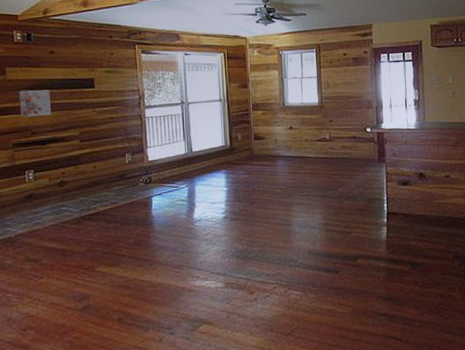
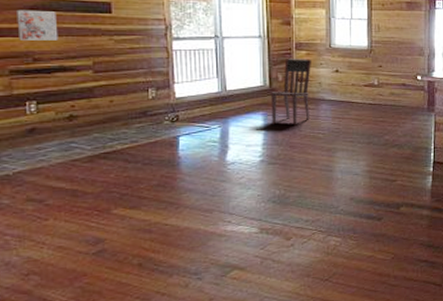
dining chair: none [231,118,267,182] -> present [270,59,311,125]

